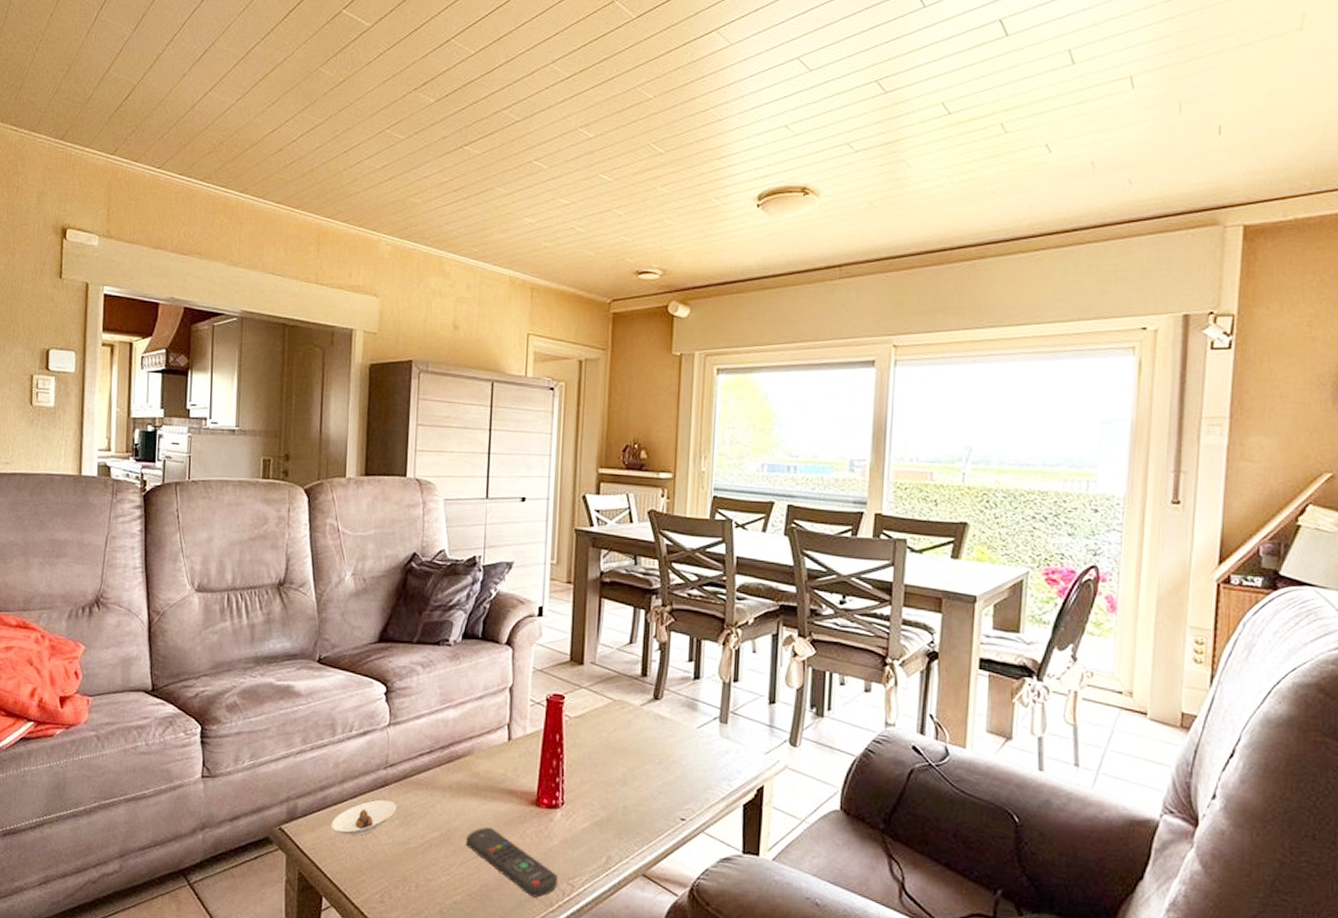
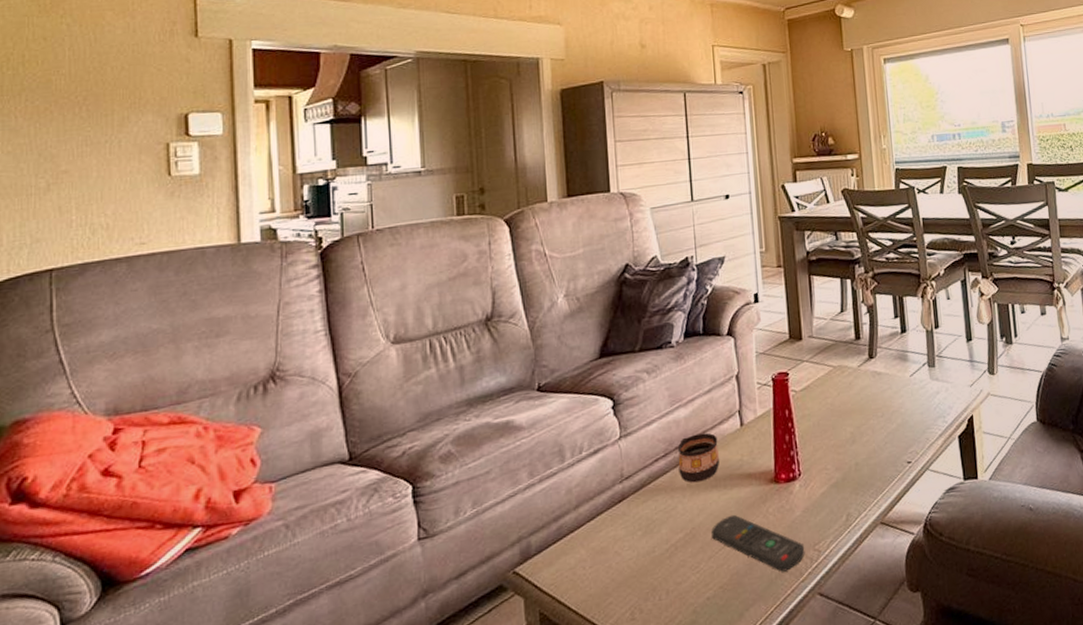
saucer: present [331,799,397,837] -> none [569,513,637,561]
cup: none [441,738,483,787] -> present [677,432,719,483]

